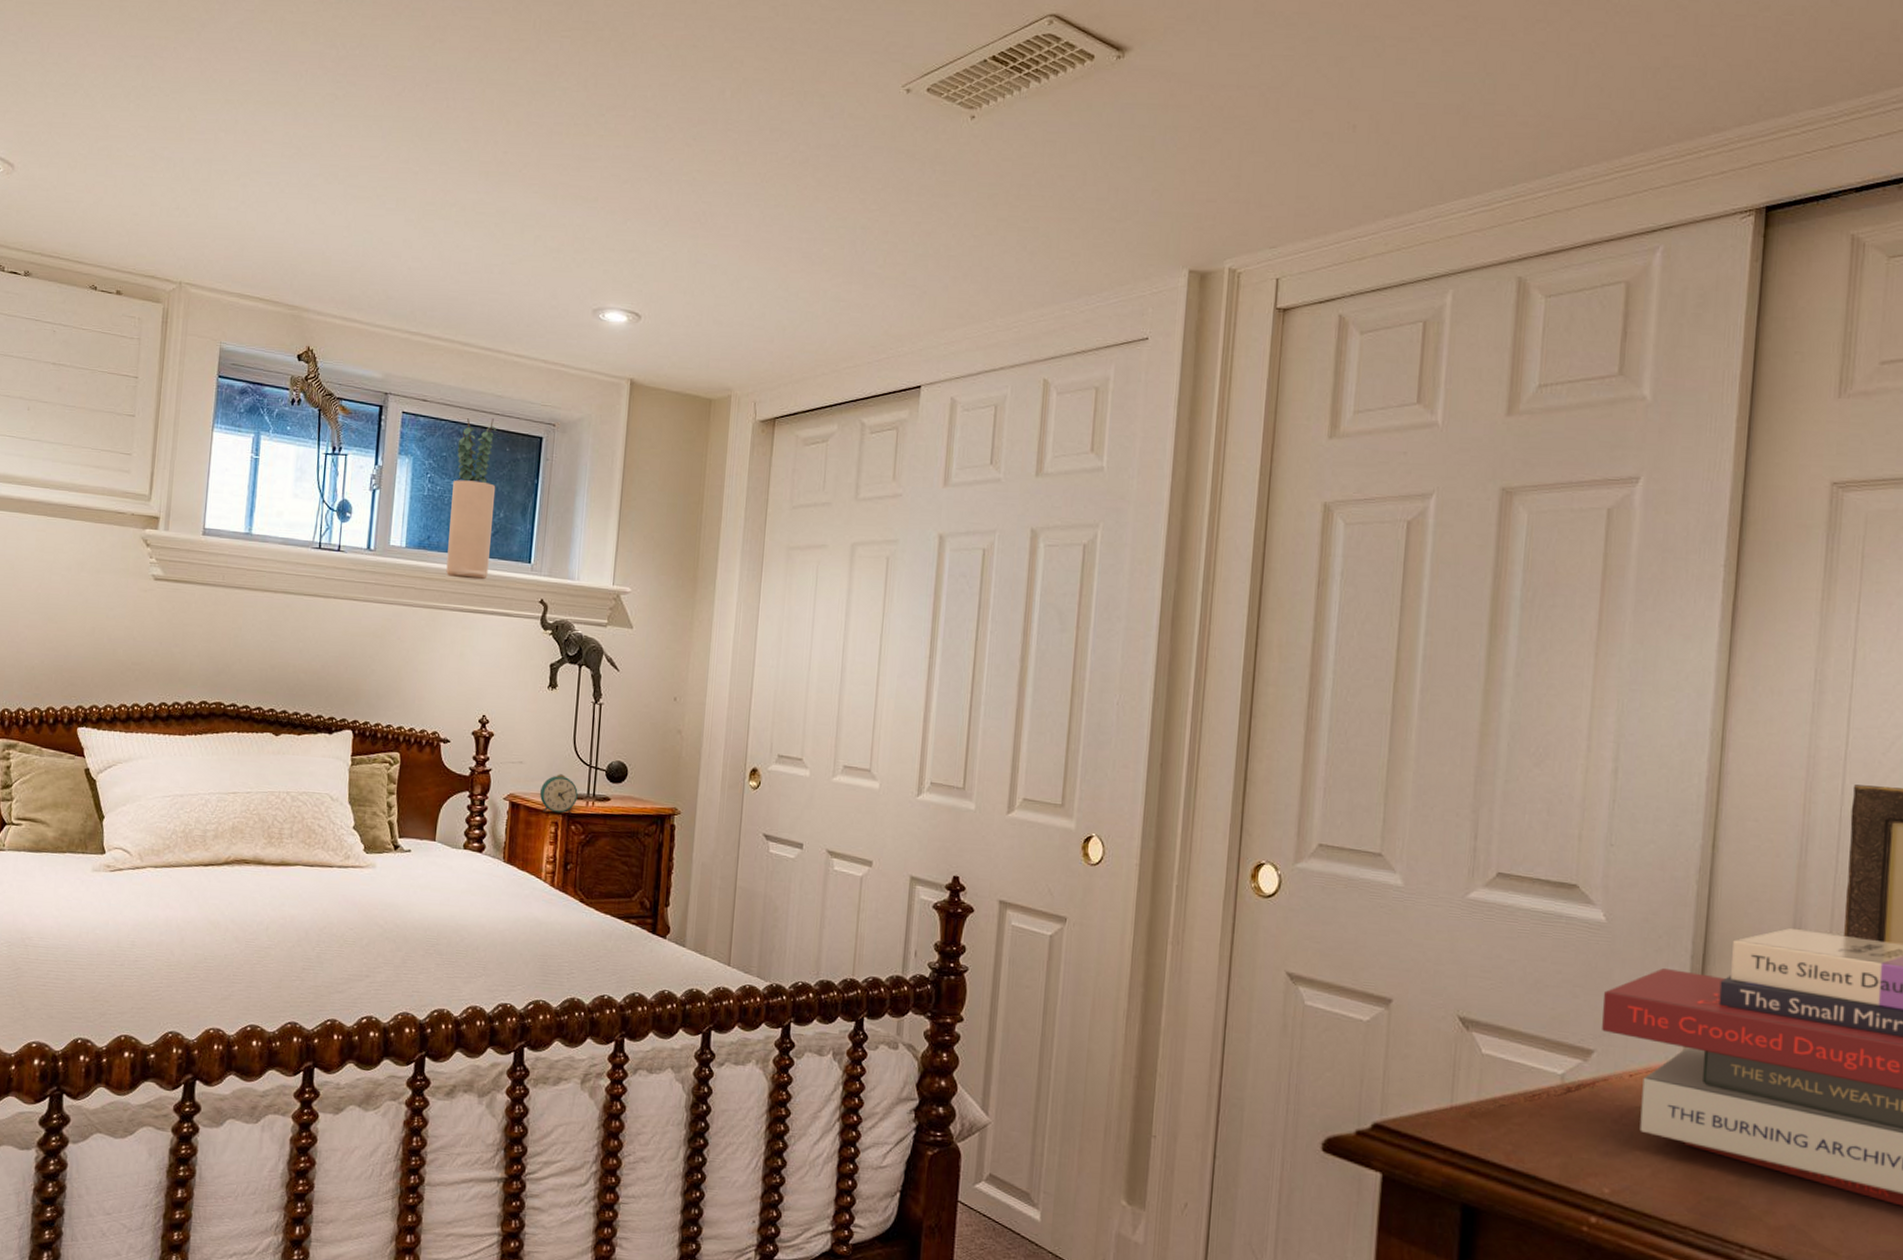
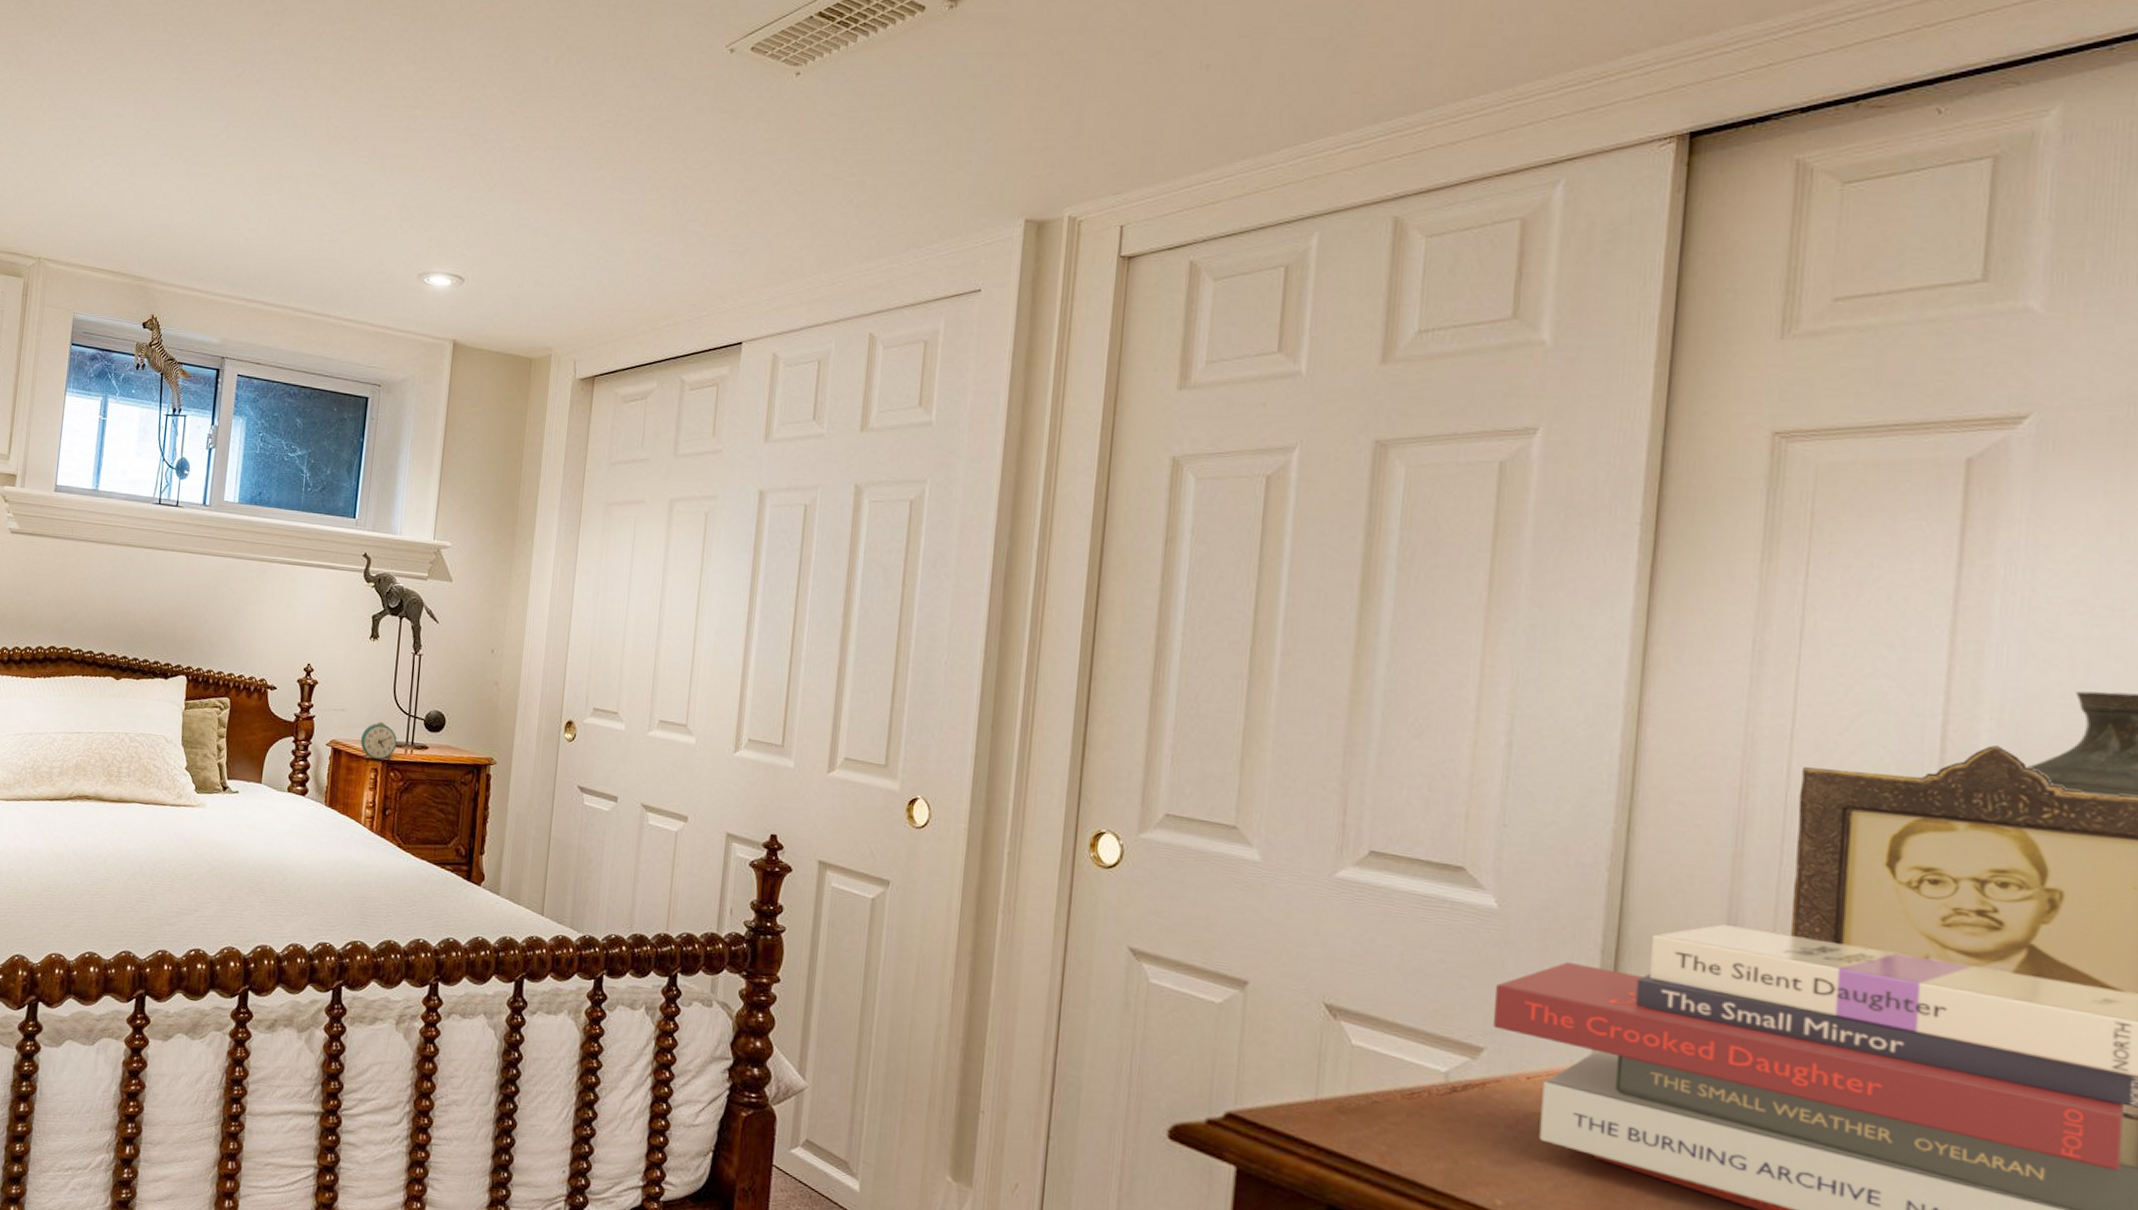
vase: present [446,418,497,580] -> none [275,380,325,534]

